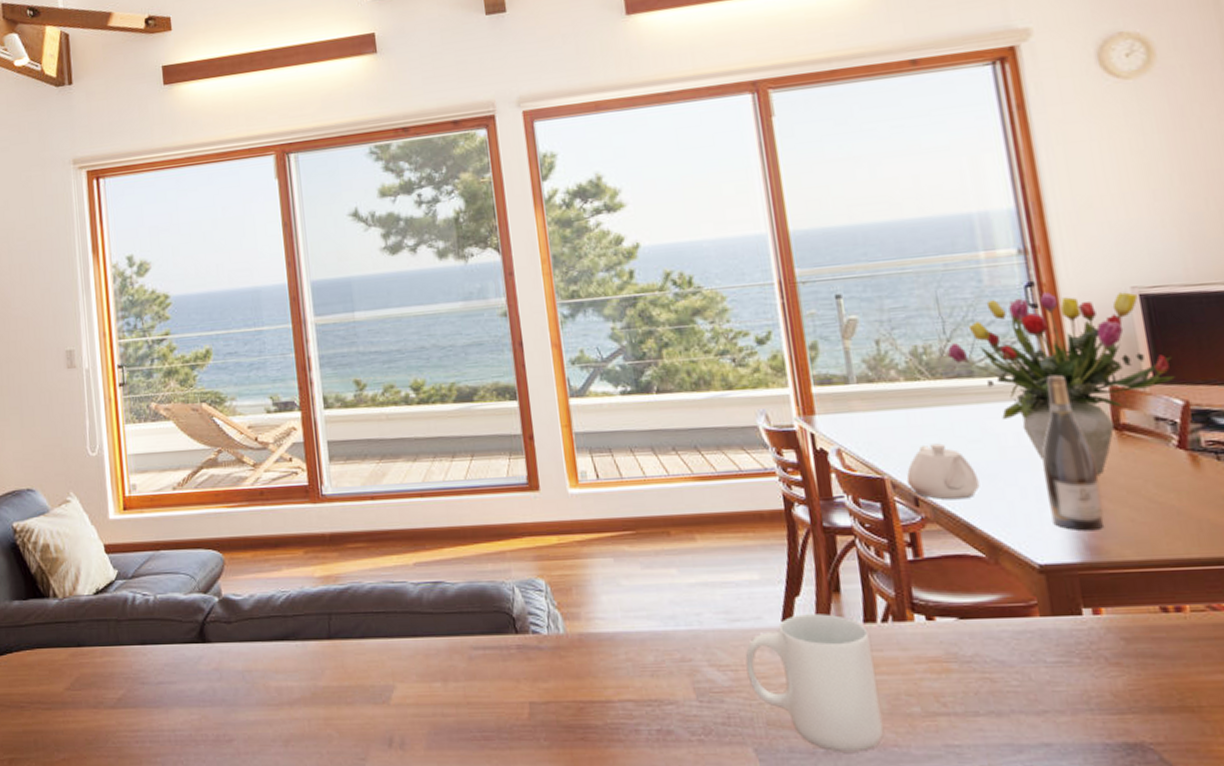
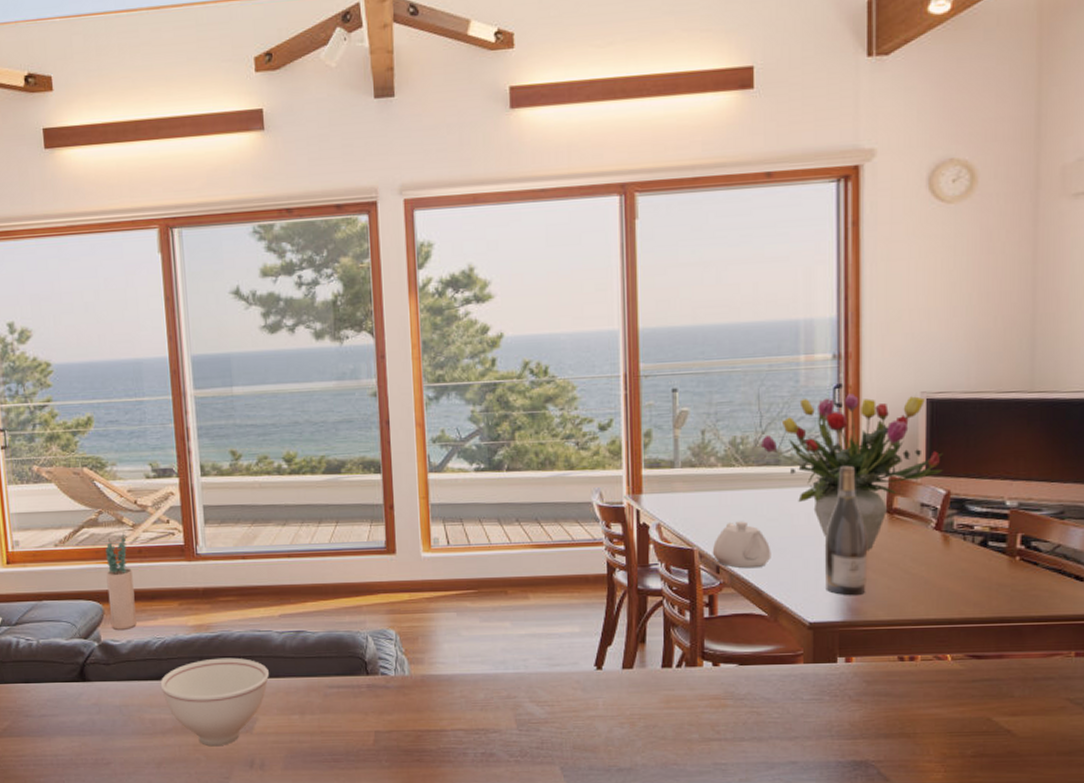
vase: none [225,472,259,582] -> present [105,532,137,630]
bowl: none [285,614,407,719] -> present [160,657,270,746]
cup: present [745,614,885,752] -> none [561,660,667,770]

